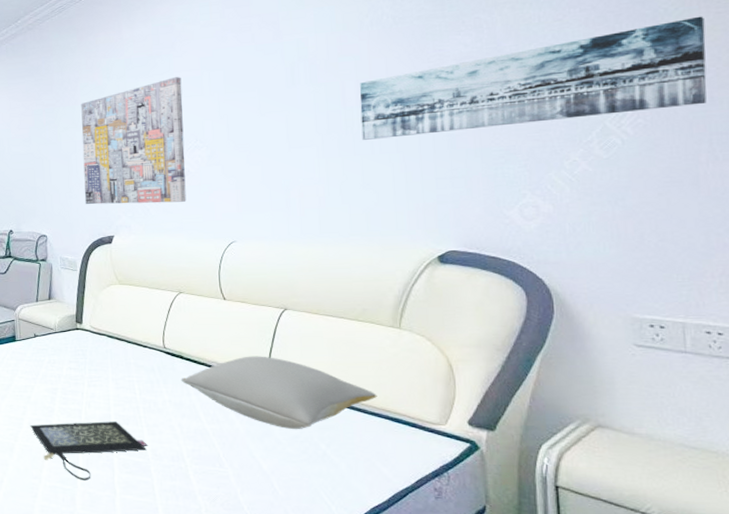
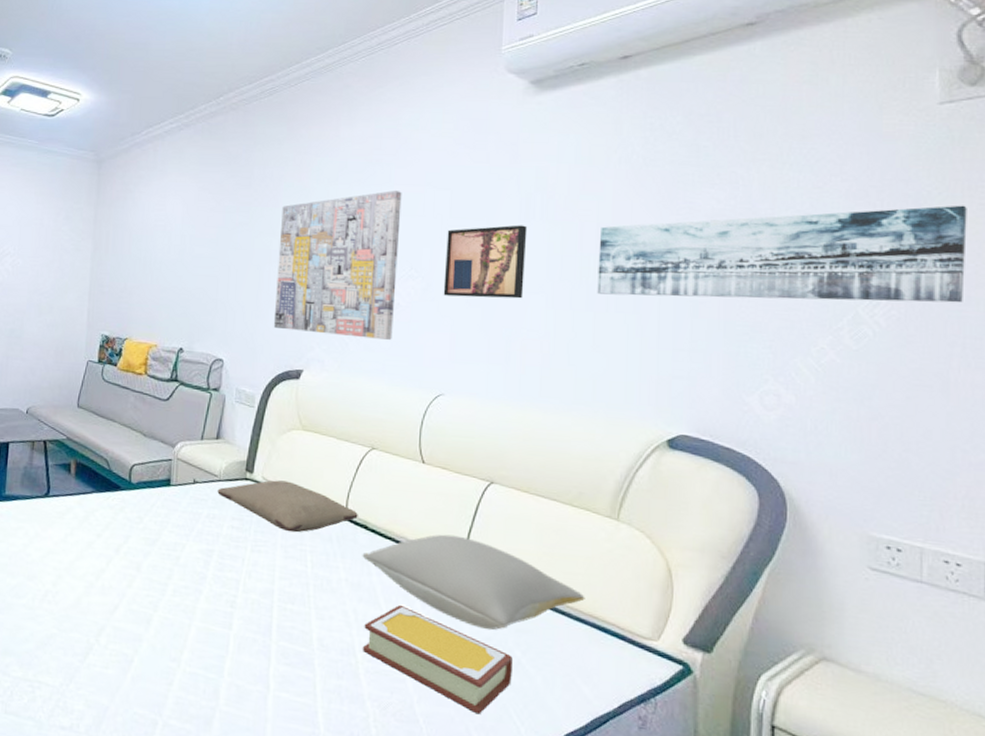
clutch bag: present [30,421,148,481] -> none [175,592,314,670]
pillow: none [55,327,174,368] -> present [217,480,358,533]
book: none [189,416,321,499] -> present [363,604,514,715]
wall art: none [224,90,297,159] -> present [443,225,528,299]

